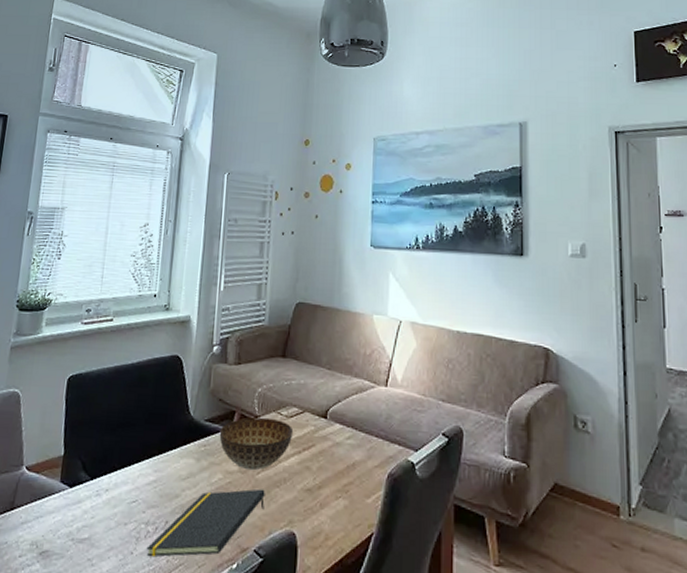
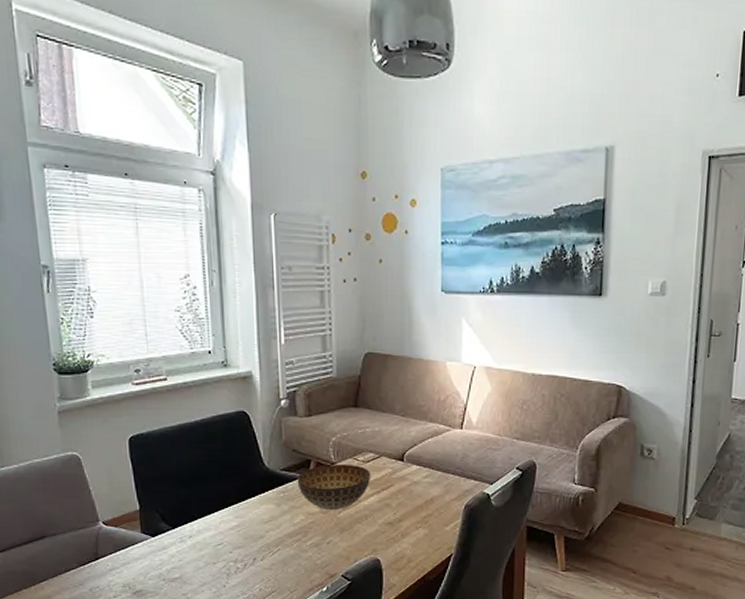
notepad: present [146,489,265,558] -> none [238,525,348,588]

